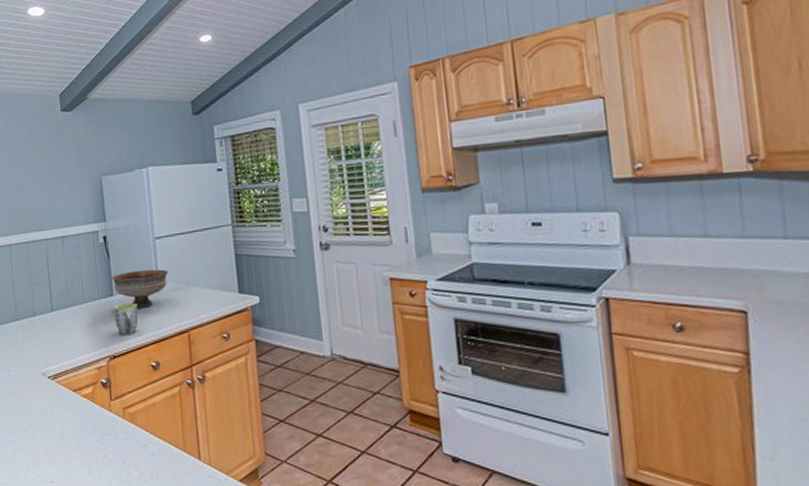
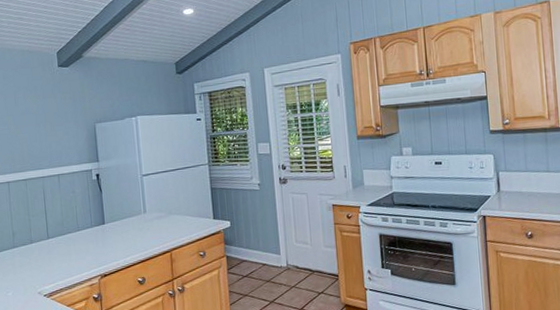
bowl: present [112,269,169,308] -> none [104,201,154,234]
mug: present [113,302,139,336] -> none [105,229,127,257]

